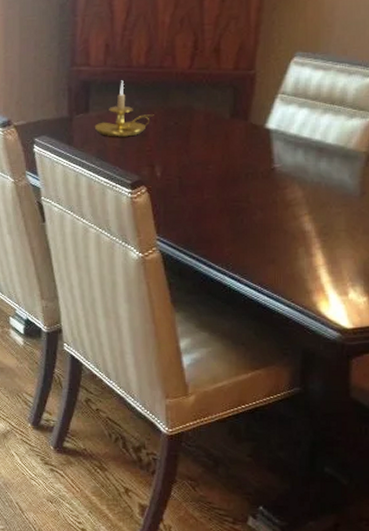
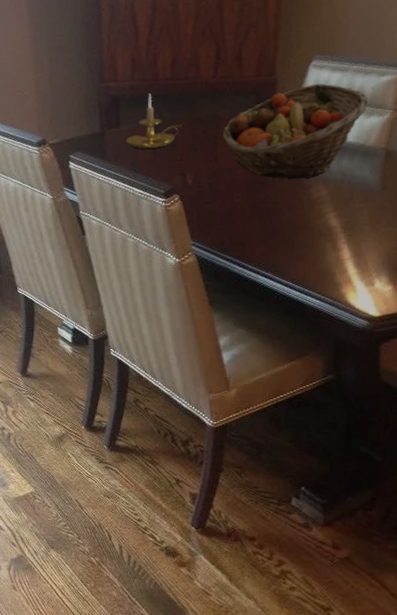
fruit basket: none [195,81,351,178] -> present [222,83,369,179]

